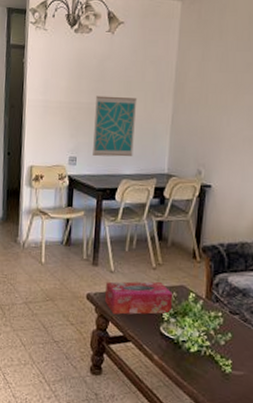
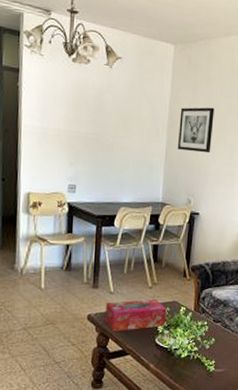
wall art: present [93,95,138,157] -> none [92,126,135,186]
wall art: none [185,65,229,117] -> present [177,107,215,154]

